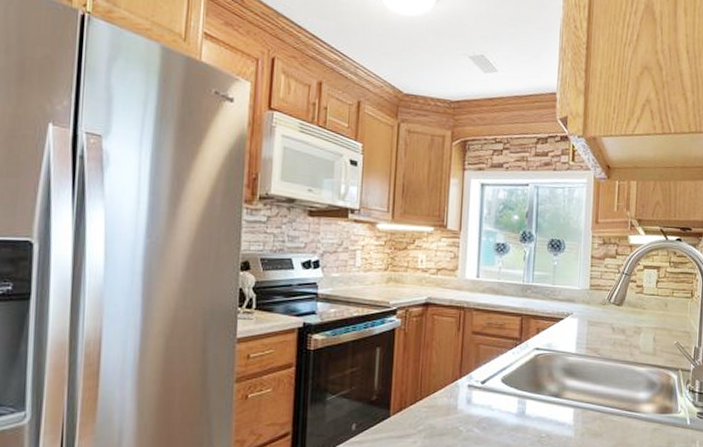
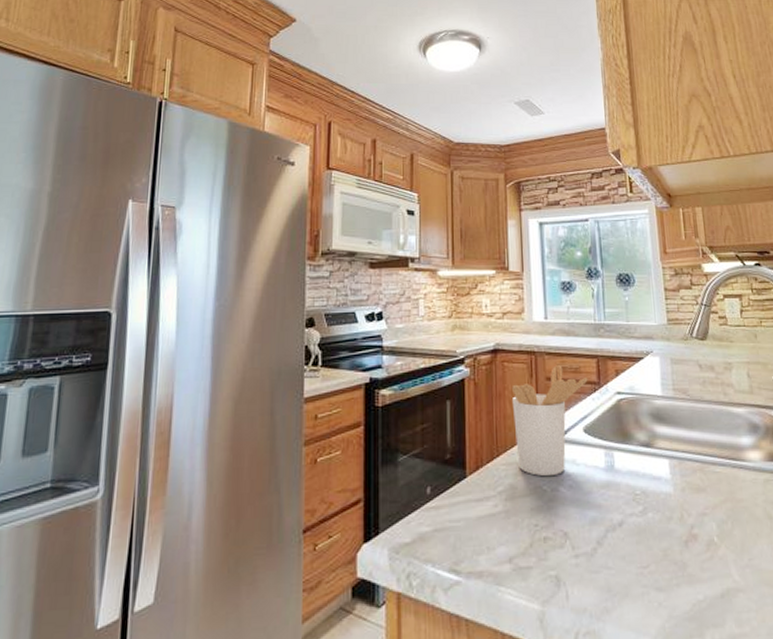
utensil holder: none [438,321,511,419] -> present [512,365,588,477]

